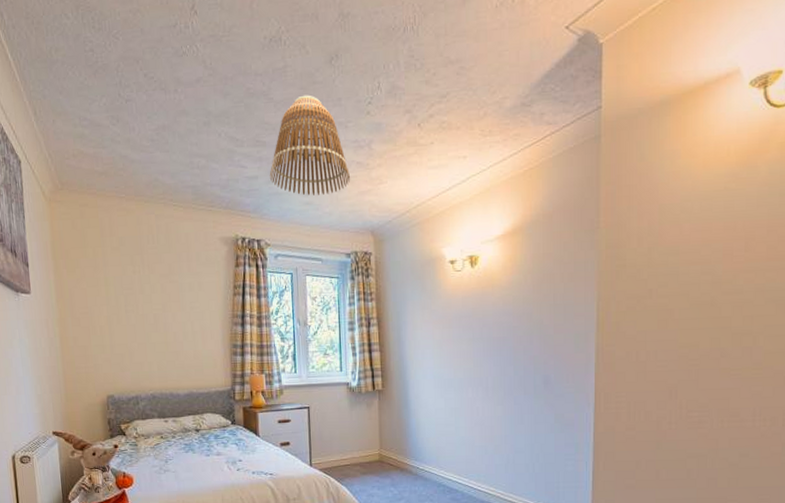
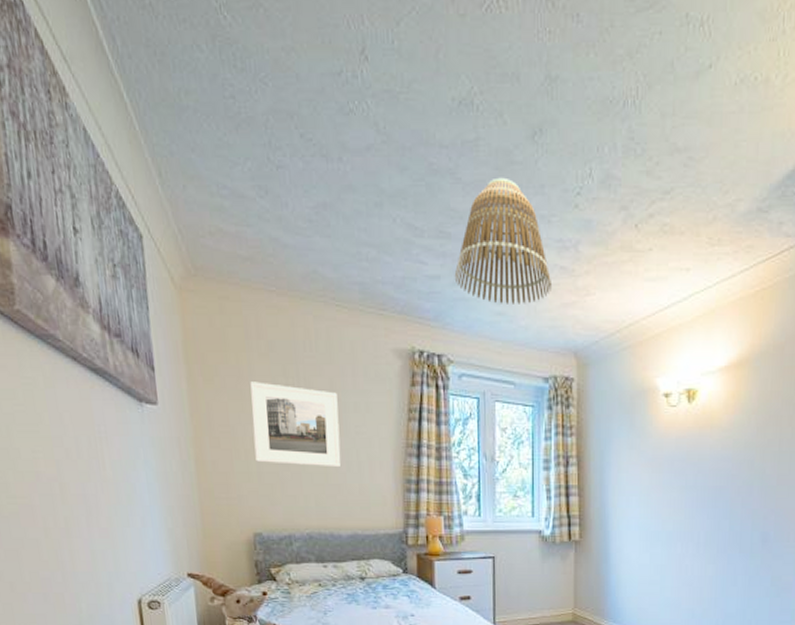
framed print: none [104,270,179,338] -> present [250,382,341,468]

